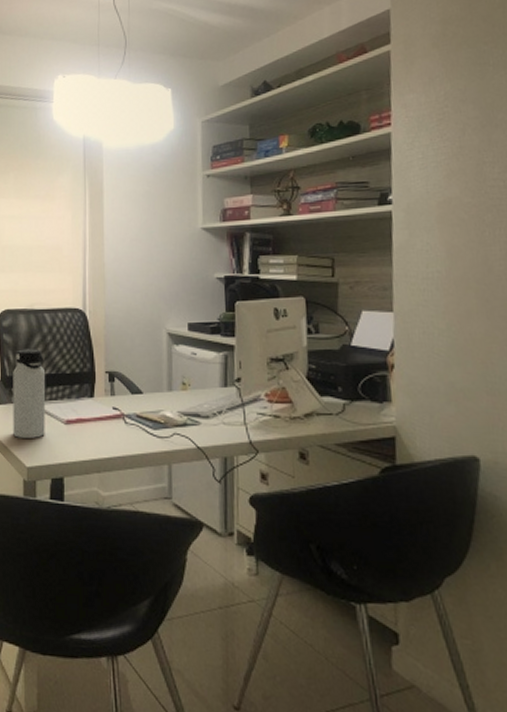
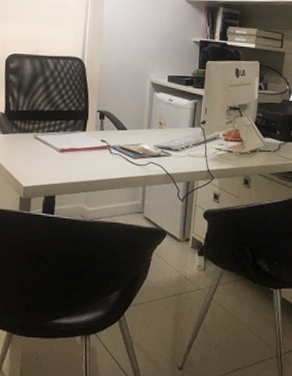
water bottle: present [13,349,46,438] -> none [13,88,46,163]

